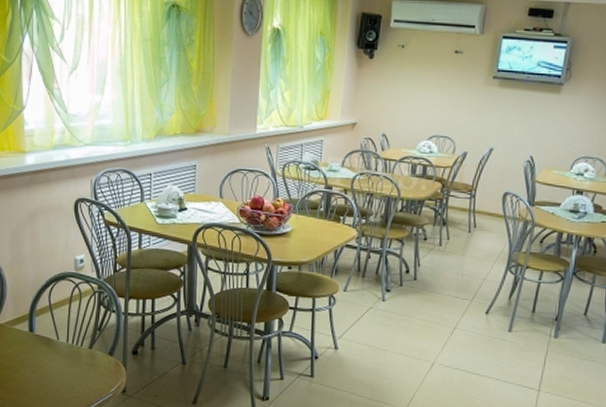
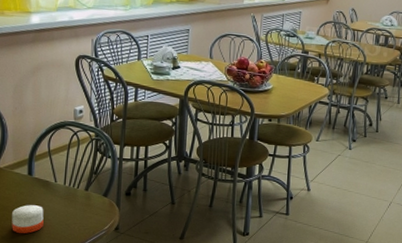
candle: none [14,364,47,396] -> present [12,205,44,234]

